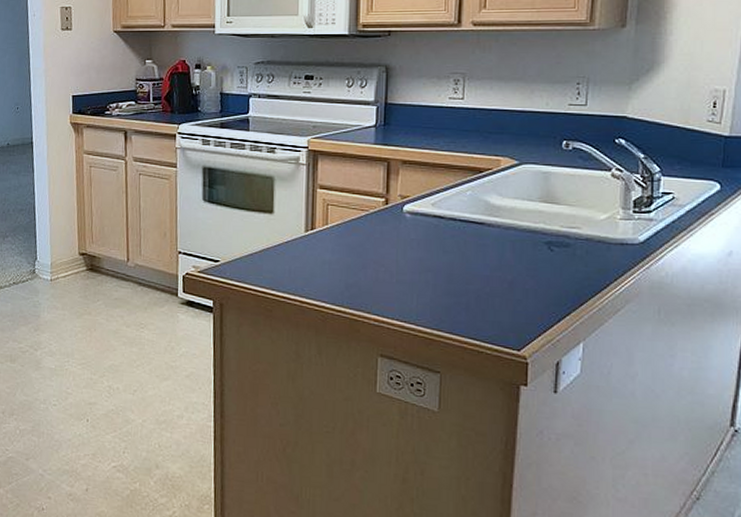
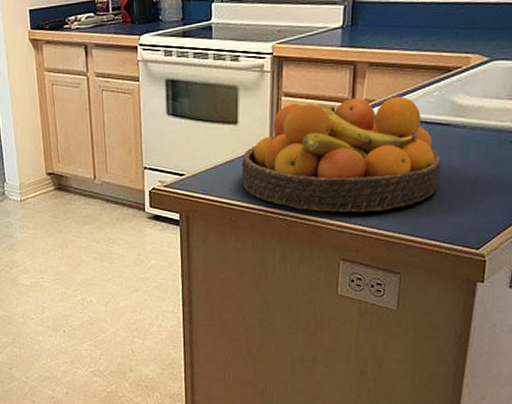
fruit bowl: none [277,194,478,307] -> present [241,96,442,212]

